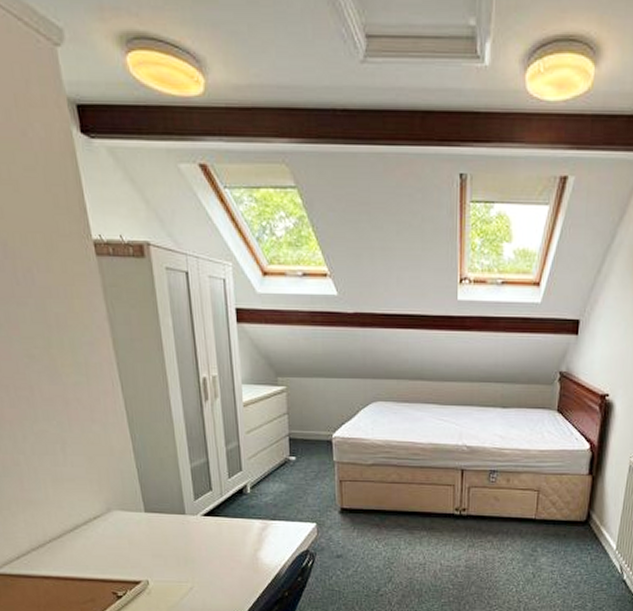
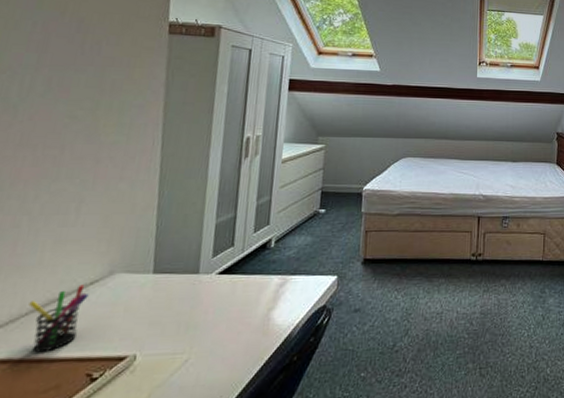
pen holder: none [49,519,96,573] -> present [28,284,89,353]

